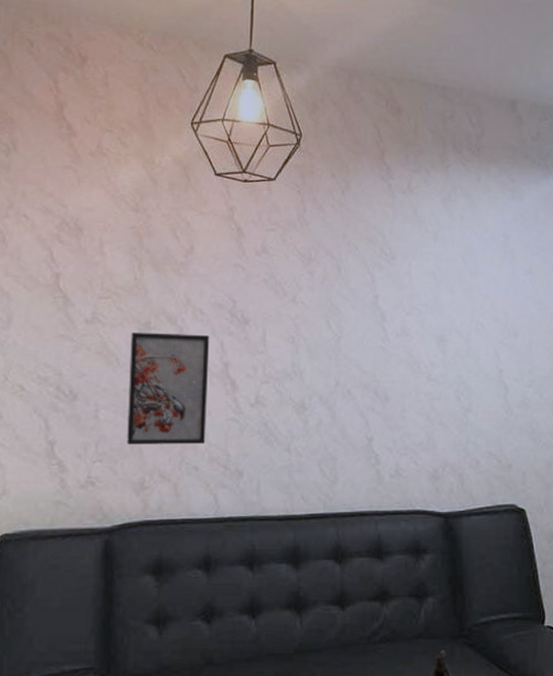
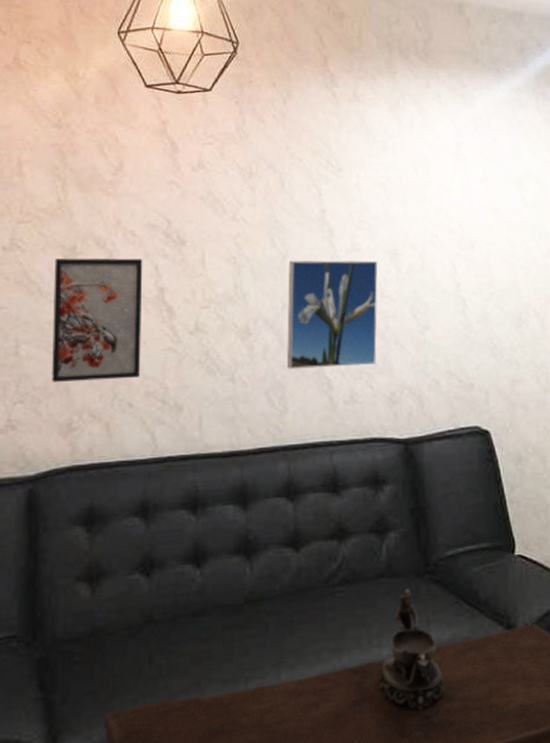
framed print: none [339,341,425,443] -> present [287,260,378,369]

